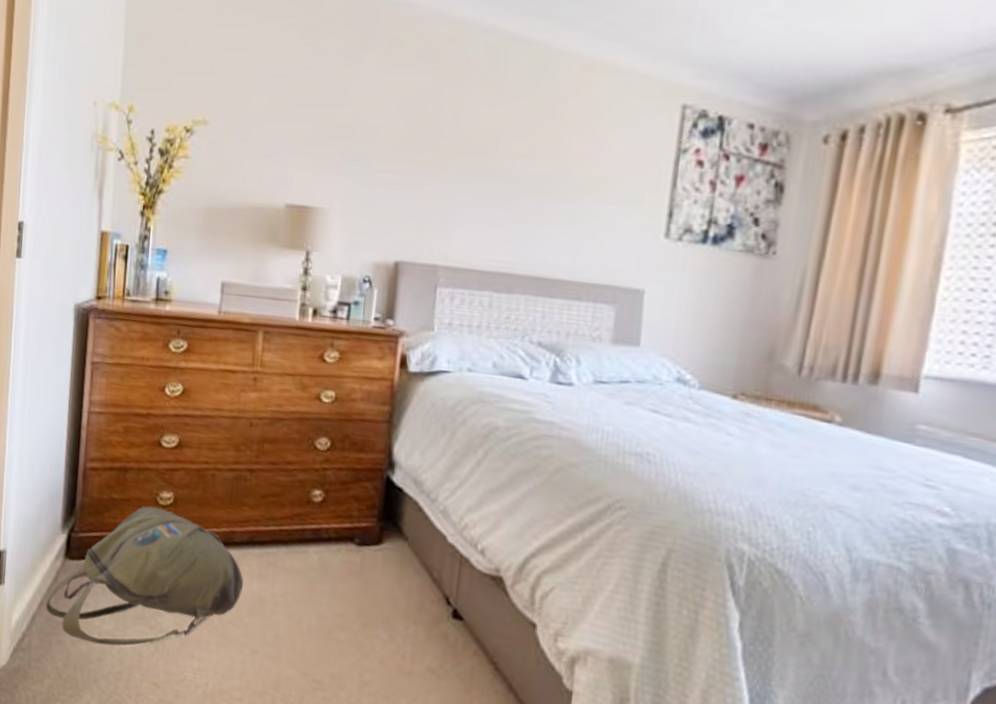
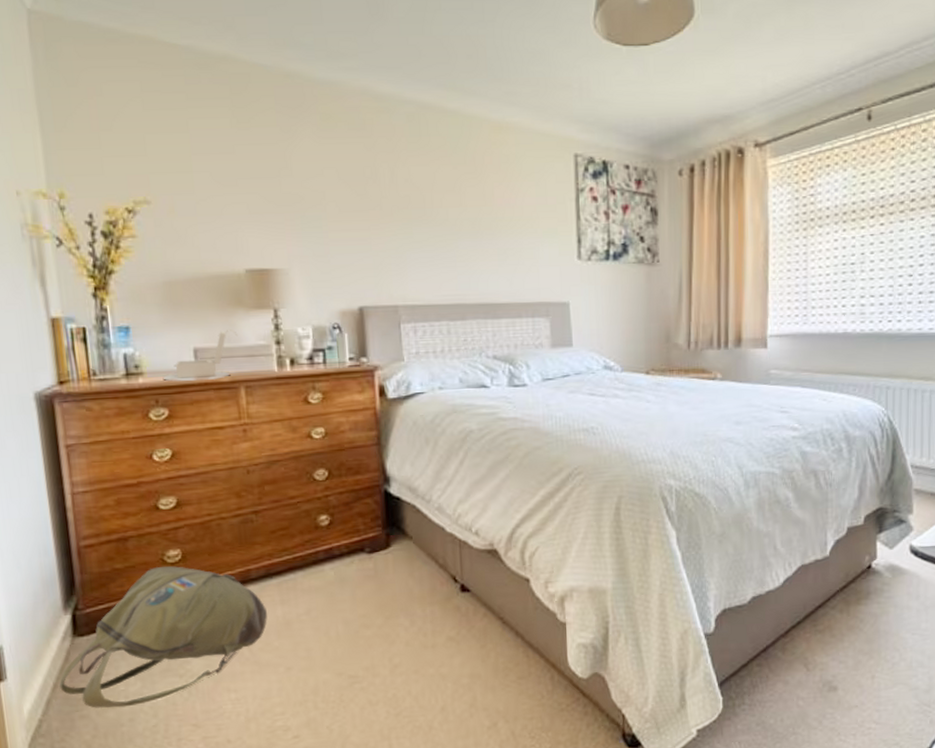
jewelry box: none [188,267,266,319] -> present [162,329,238,382]

